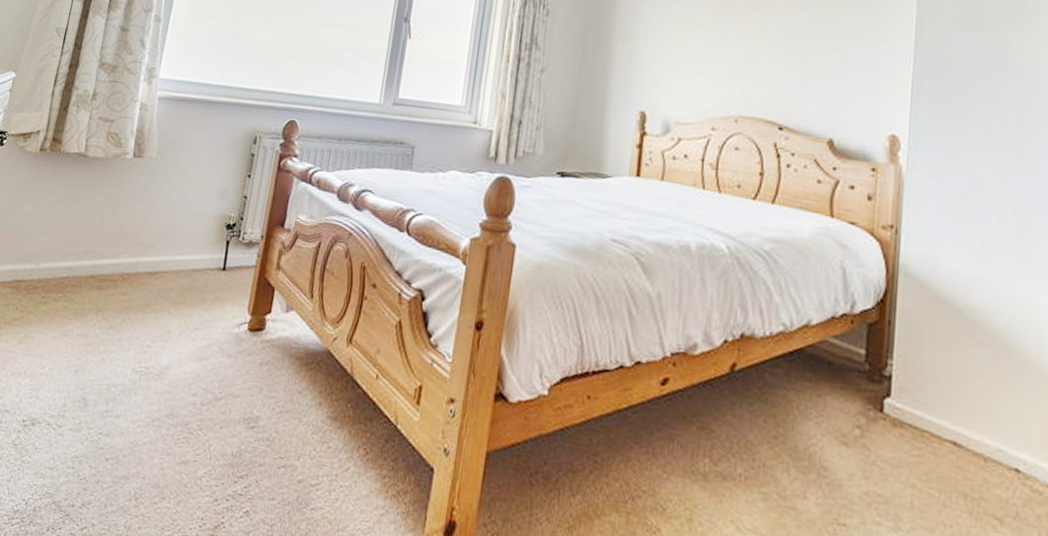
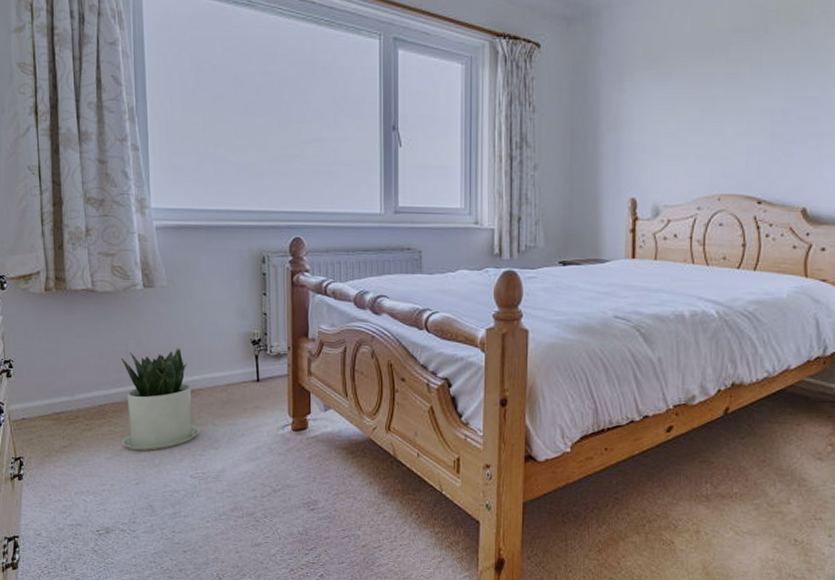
planter: none [72,223,157,335] -> present [121,348,199,450]

